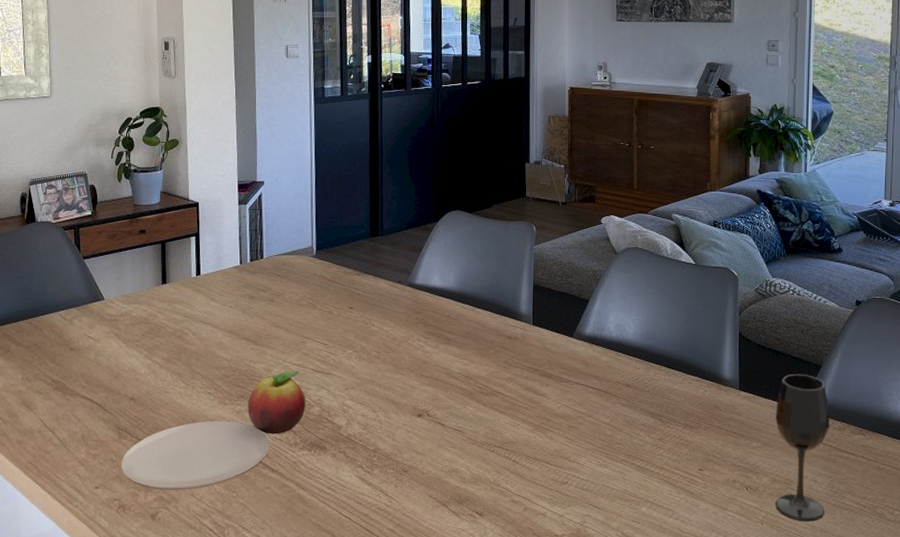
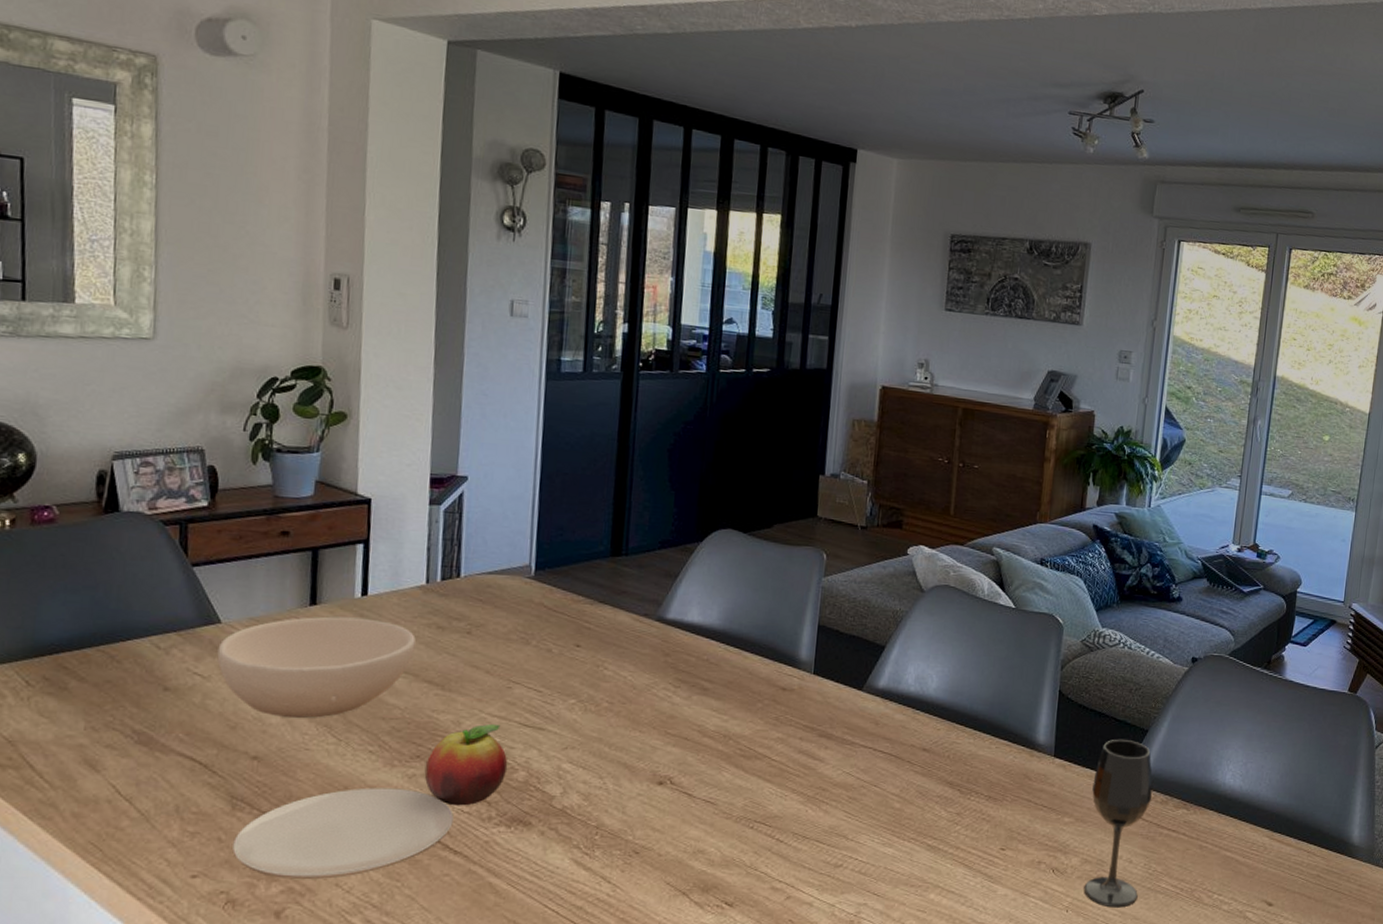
bowl: none [103,292,235,369] -> present [217,616,416,719]

